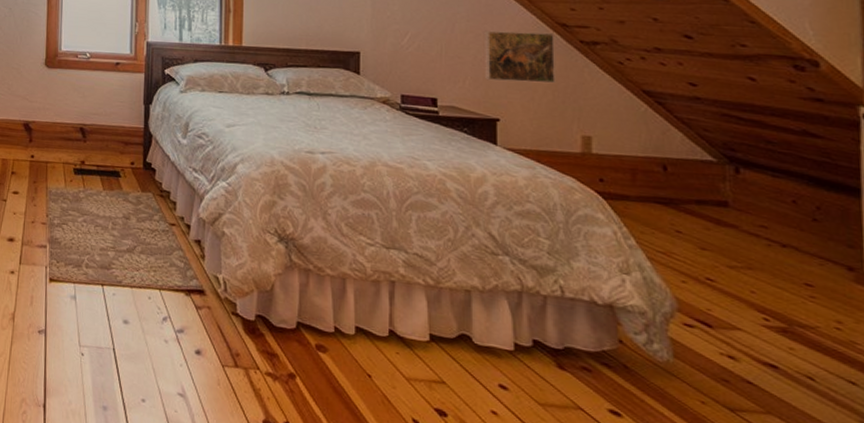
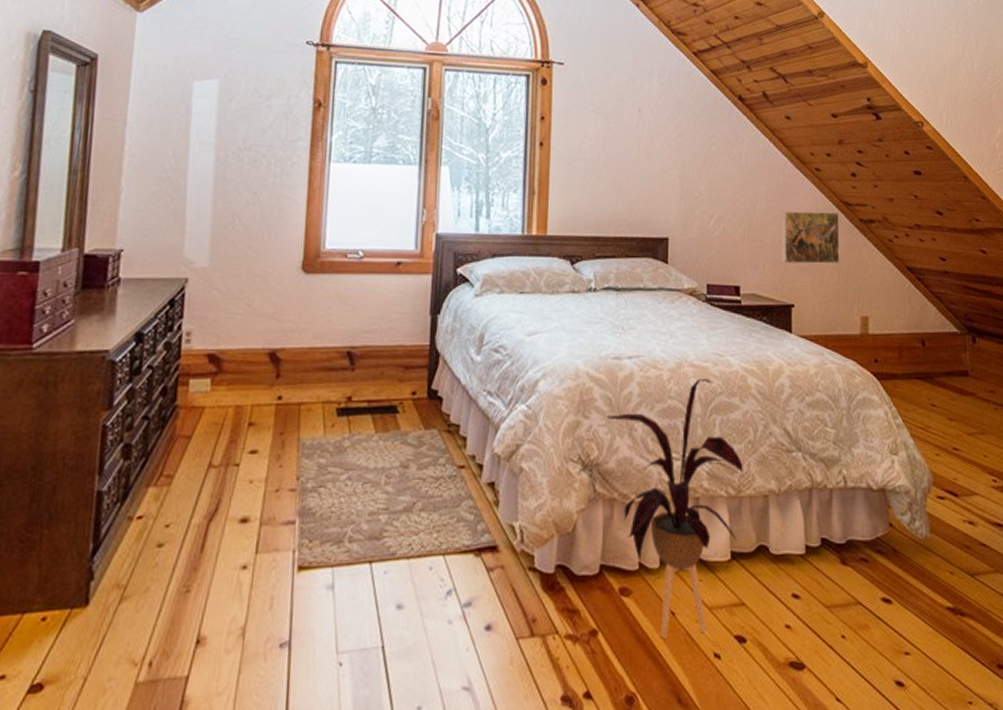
house plant: none [300,177,442,400] -> present [605,378,743,639]

